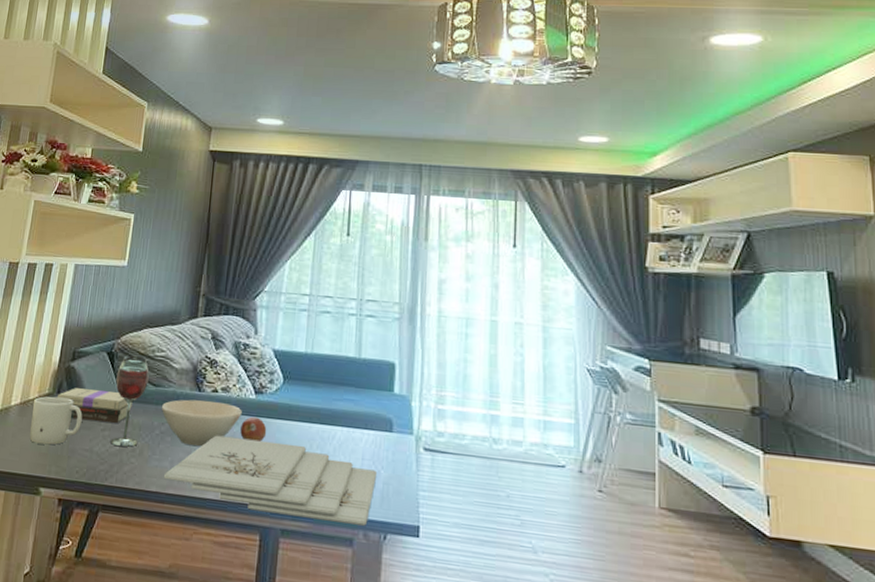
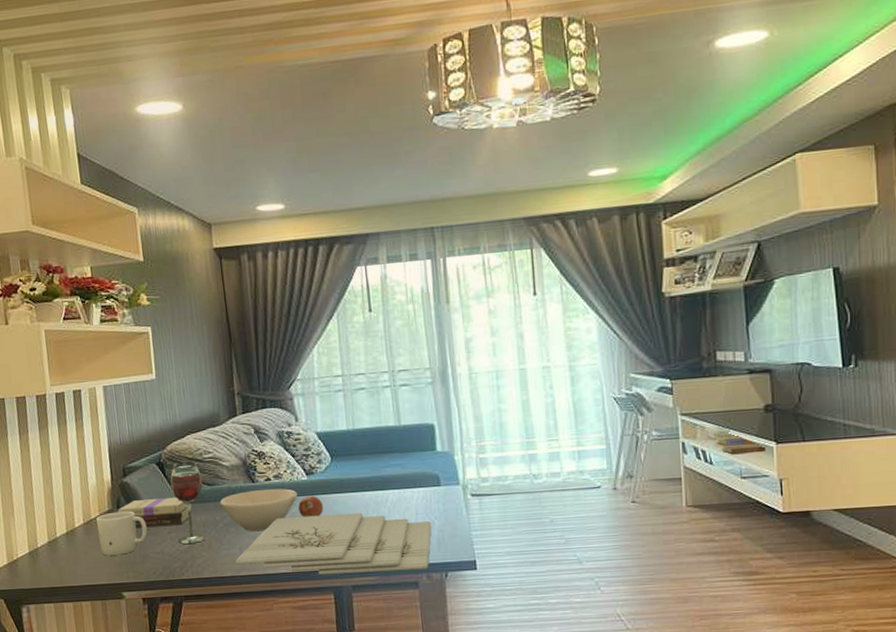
books: none [684,420,752,461] -> present [704,426,767,455]

